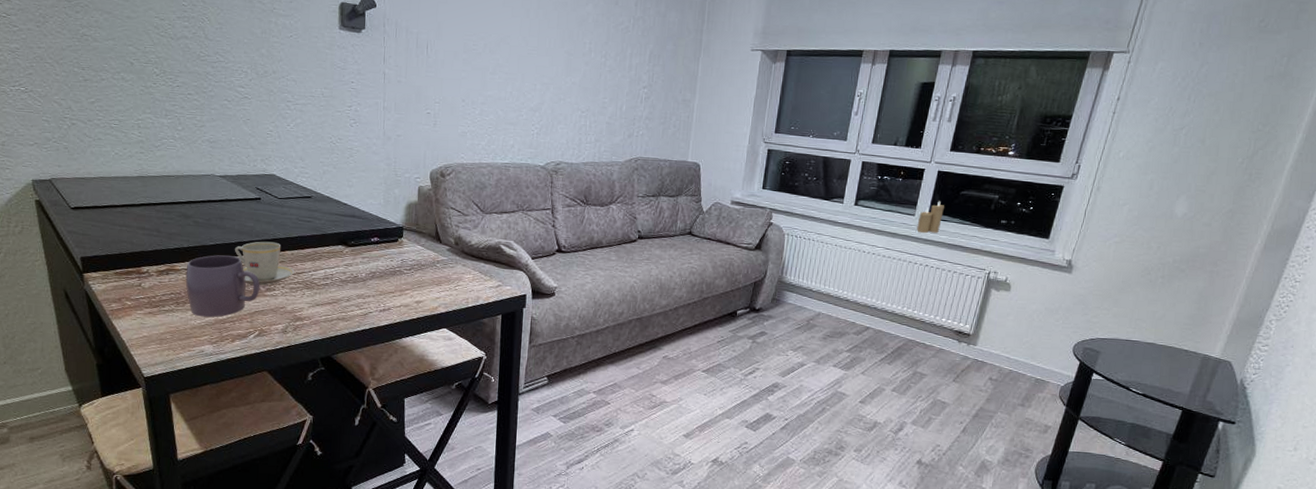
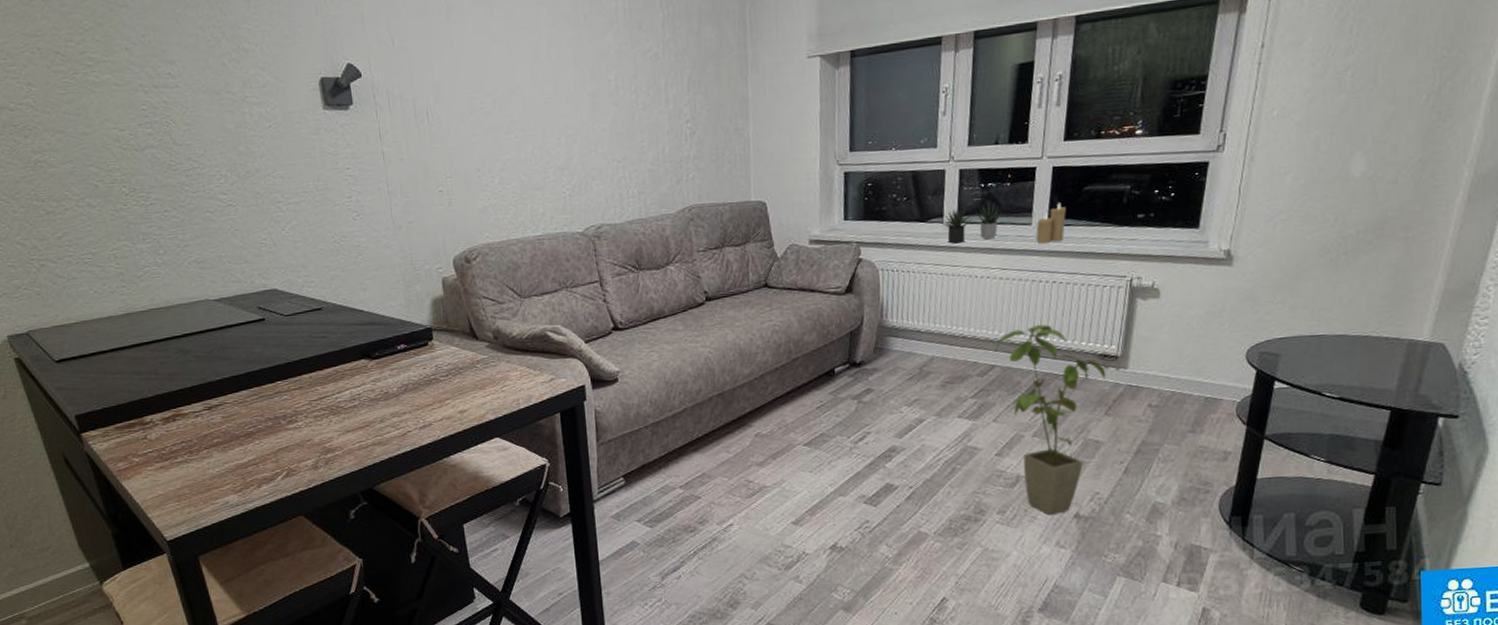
mug: present [185,255,260,318] -> none [194,389,281,464]
teacup: present [235,241,295,285] -> none [245,366,317,419]
succulent plant: none [841,191,894,223] -> present [941,202,1005,244]
house plant: none [870,298,959,458] -> present [994,324,1107,515]

